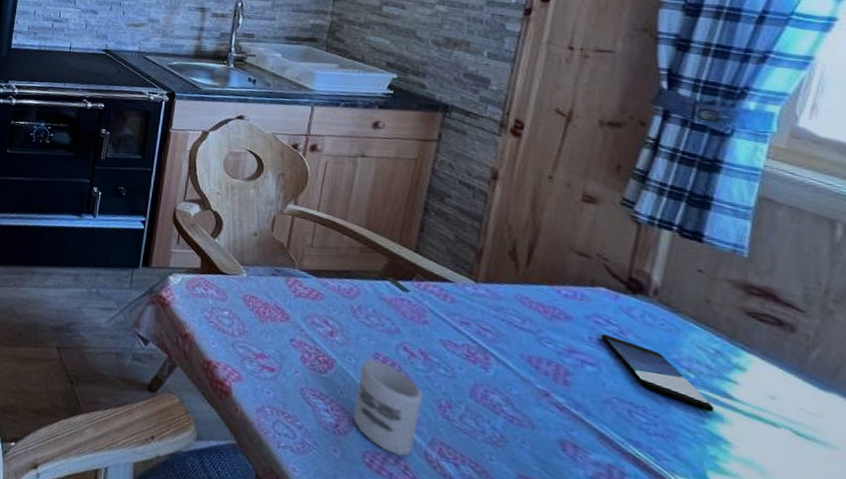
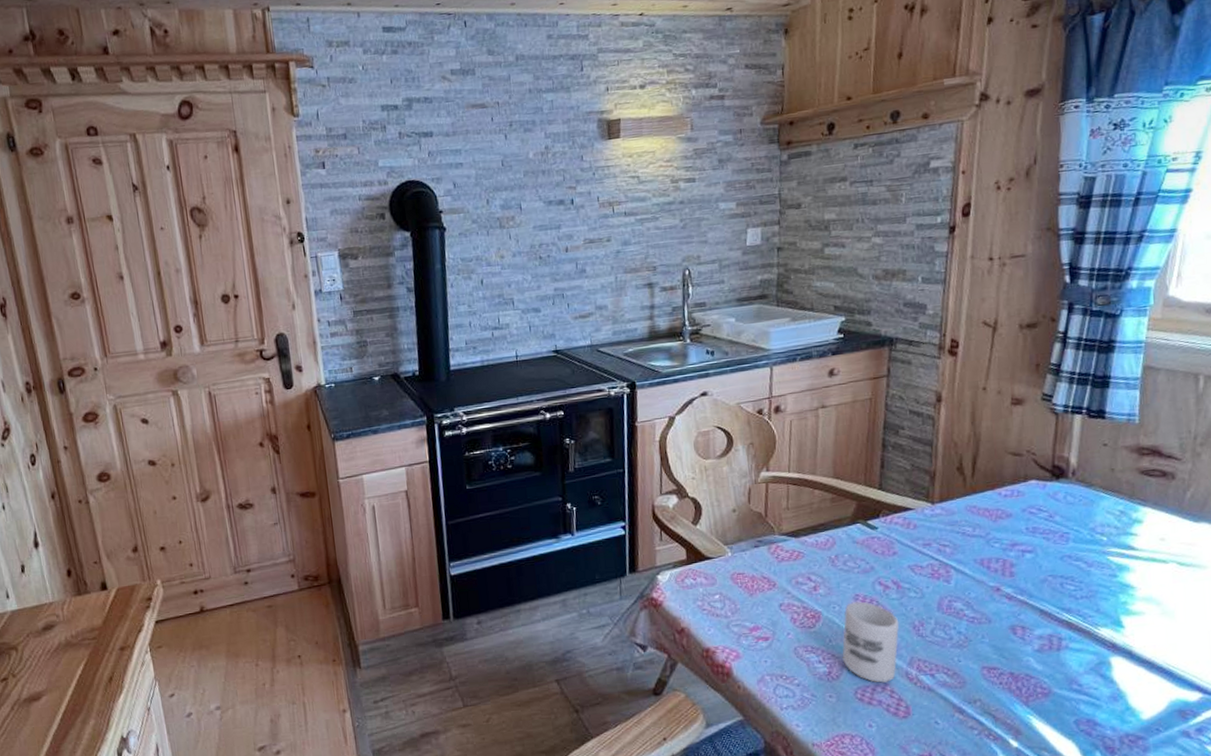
smartphone: present [601,333,714,413] -> none [1035,521,1123,566]

